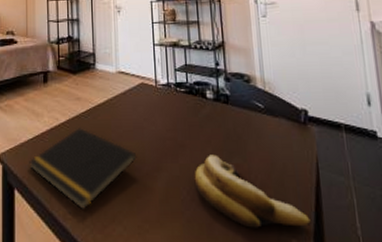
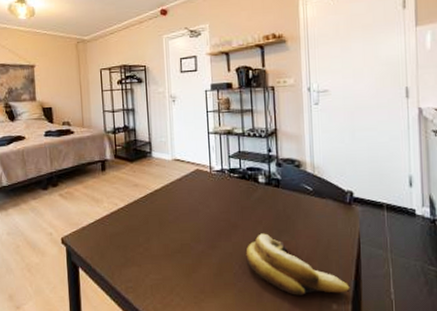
notepad: present [29,126,137,209] -> none [91,211,193,284]

